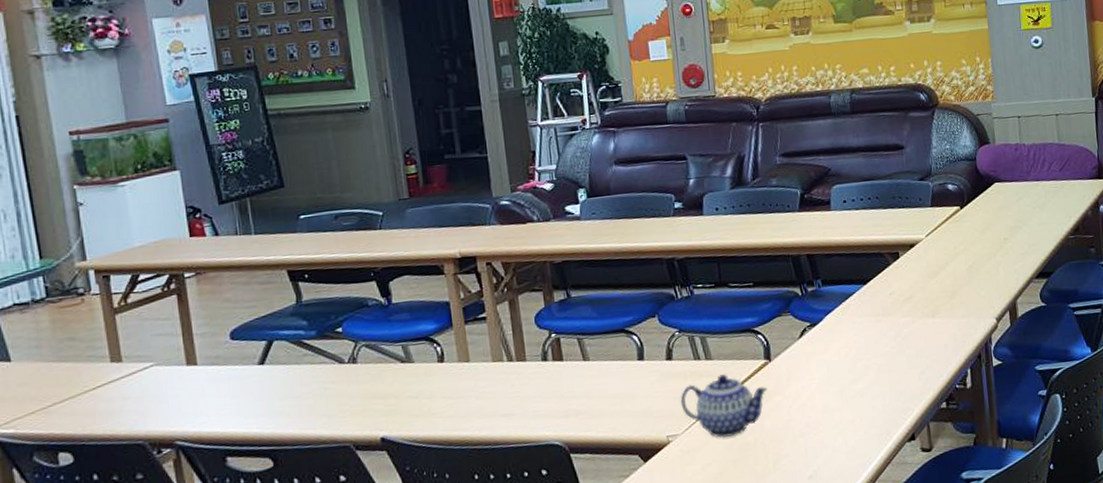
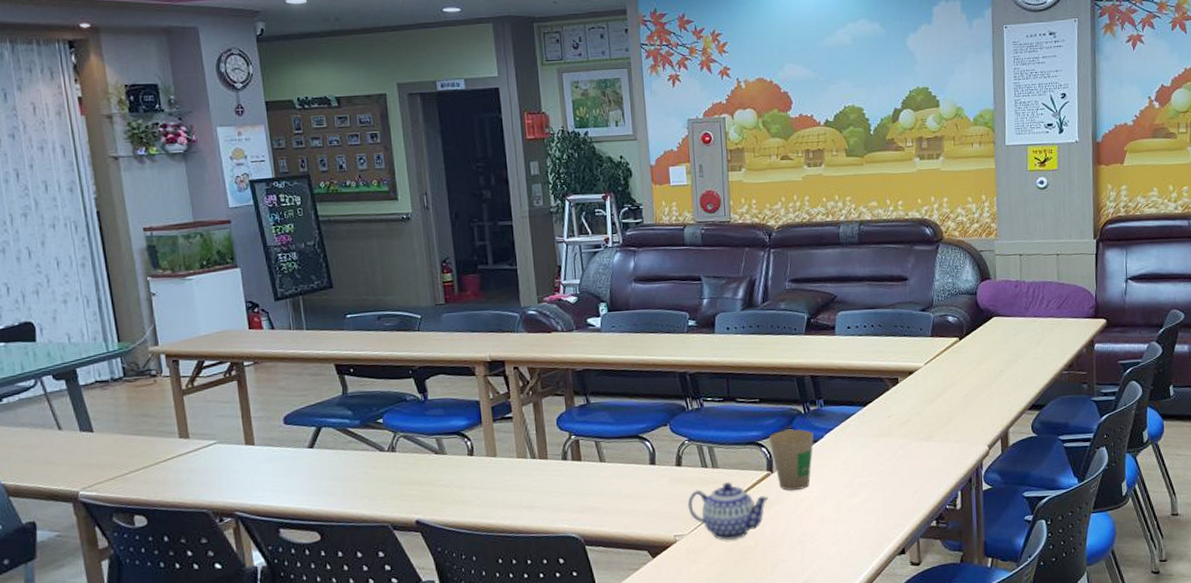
paper cup: none [765,312,813,379] -> present [769,429,814,490]

